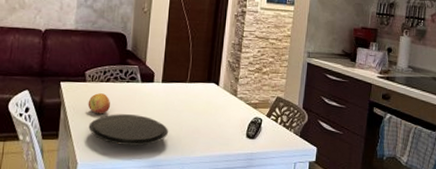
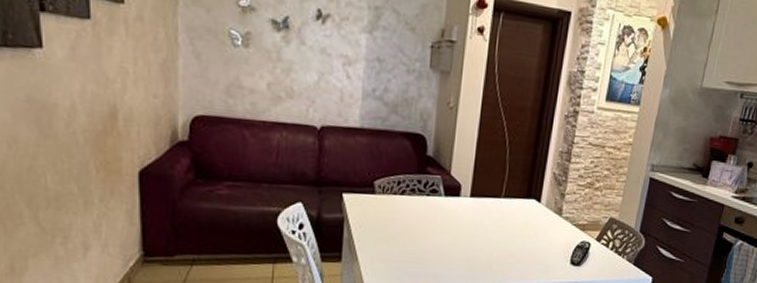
fruit: present [87,93,111,114] -> none [377,208,407,234]
plate: present [88,114,169,146] -> none [378,233,478,272]

